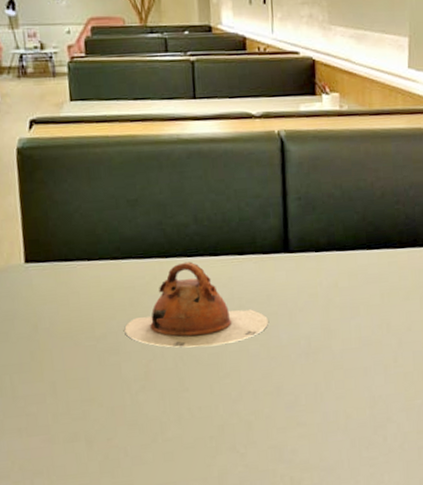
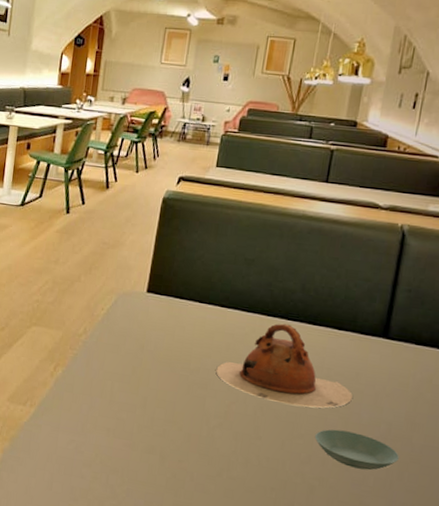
saucer: none [240,355,323,392] -> present [314,429,399,471]

